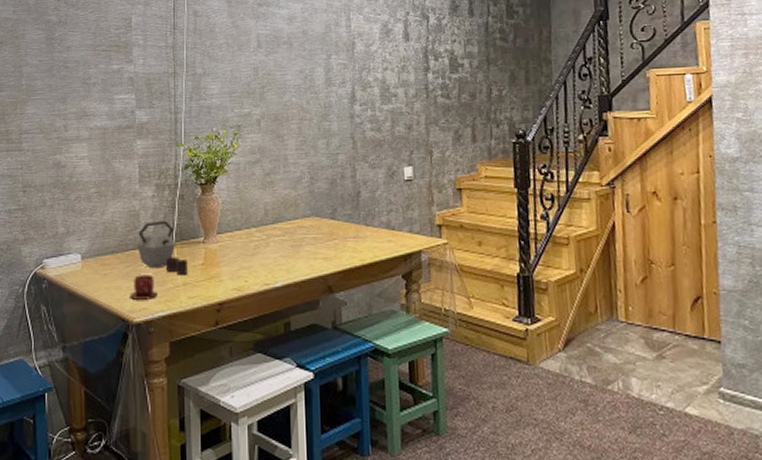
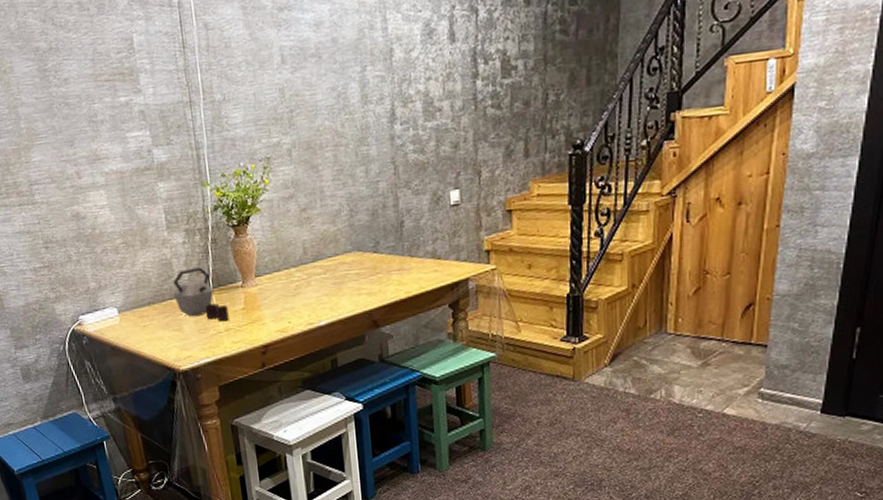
teacup: present [130,275,157,300] -> none [173,323,201,349]

